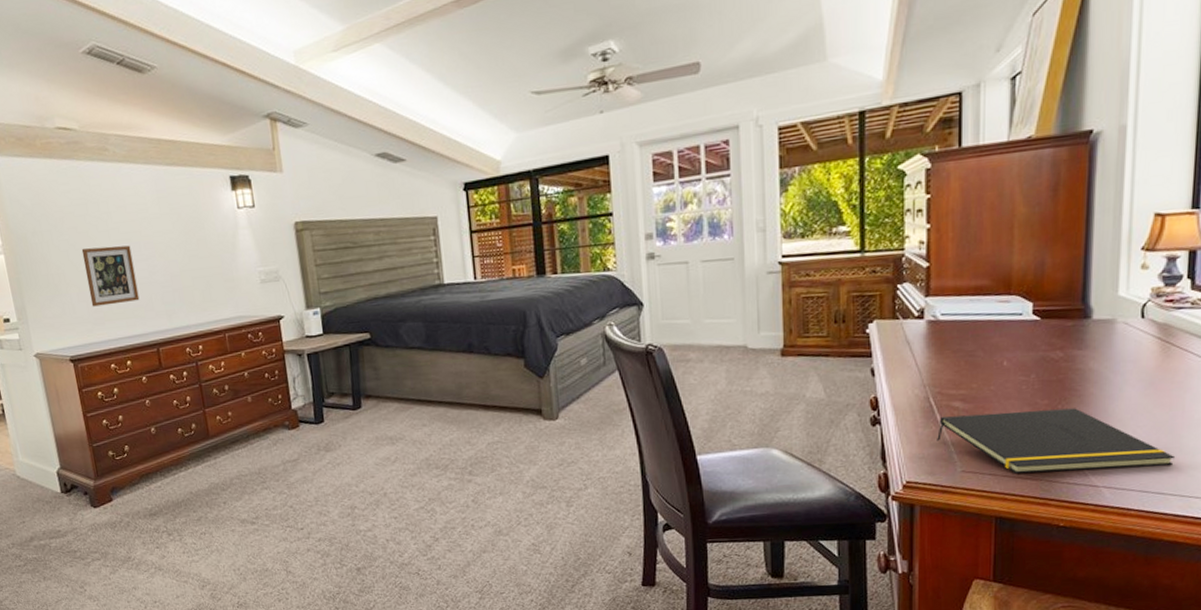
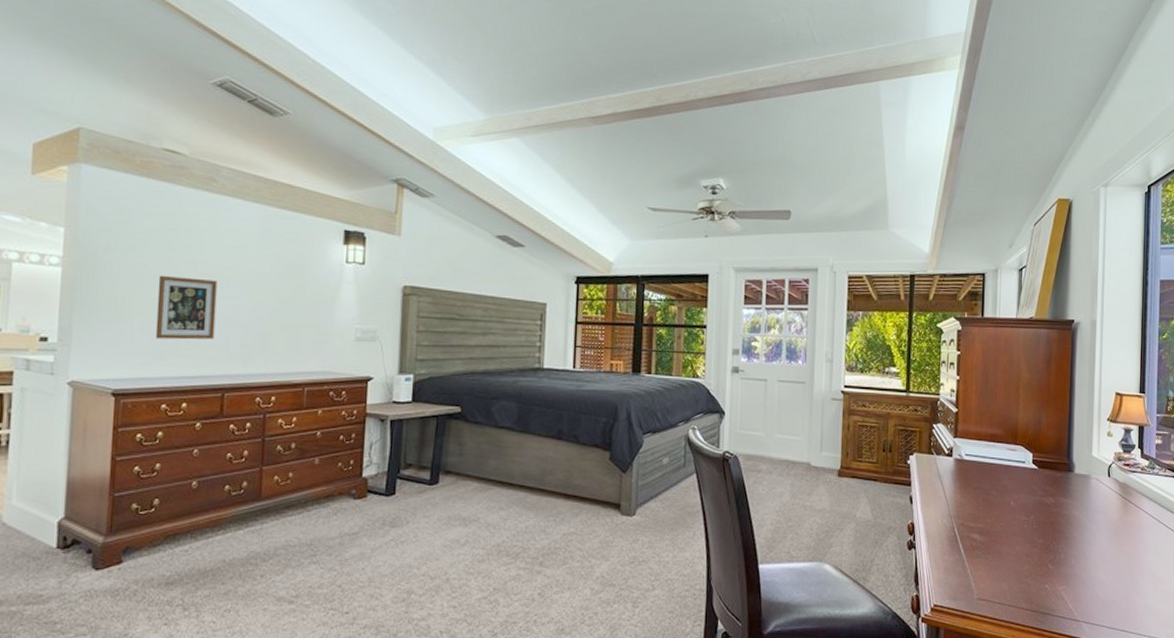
notepad: present [937,408,1176,474] -> none [959,547,1134,606]

